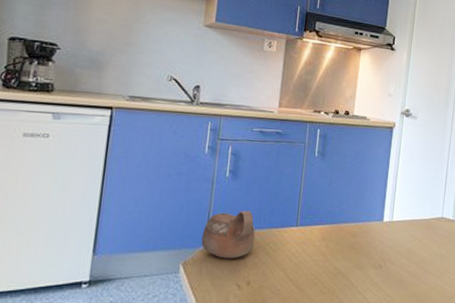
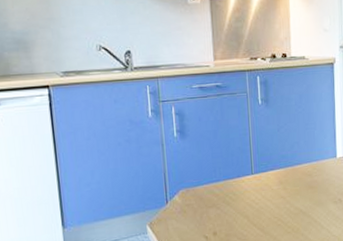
cup: present [201,210,256,259] -> none [162,166,214,215]

